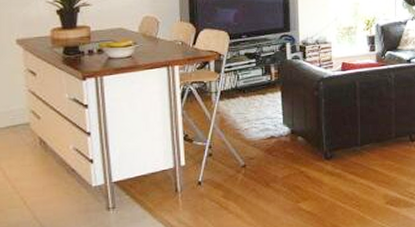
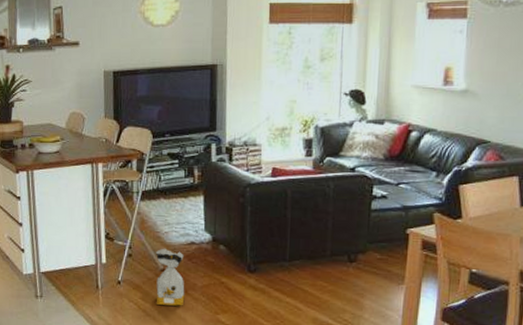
bag: none [237,144,267,201] -> present [156,248,185,306]

